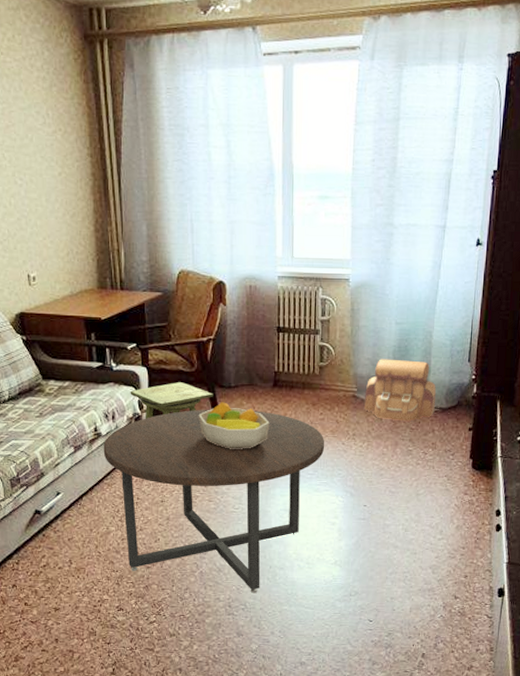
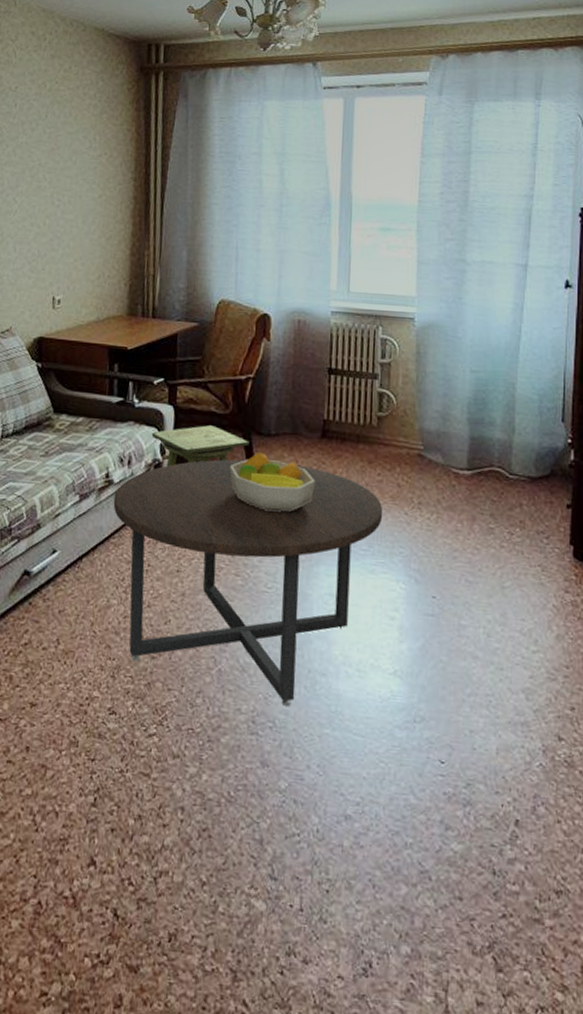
backpack: present [364,359,437,421] -> none [433,412,523,491]

